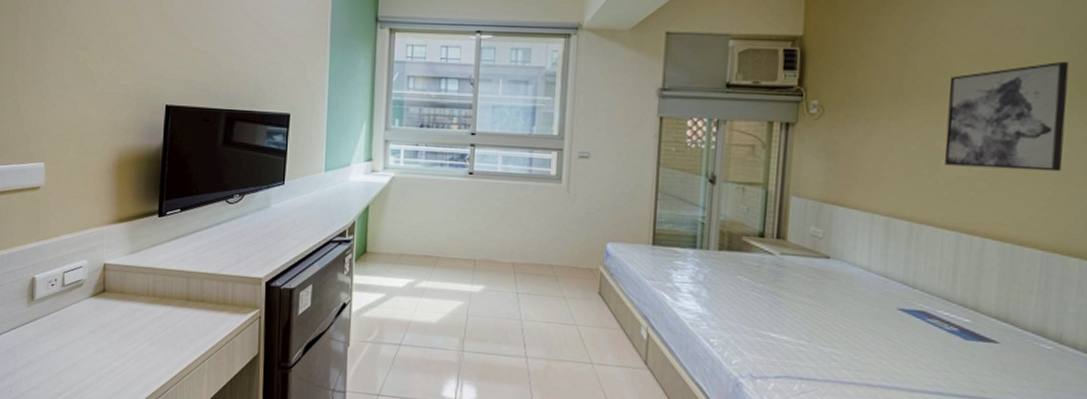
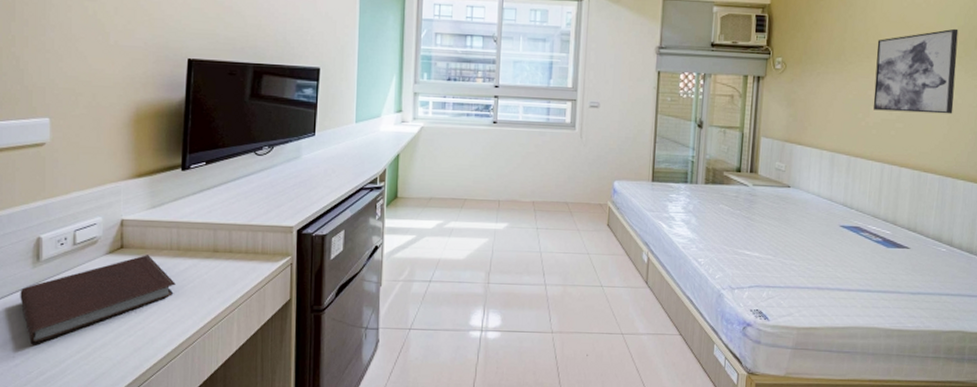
notebook: none [16,300,151,382] -> present [20,255,176,346]

